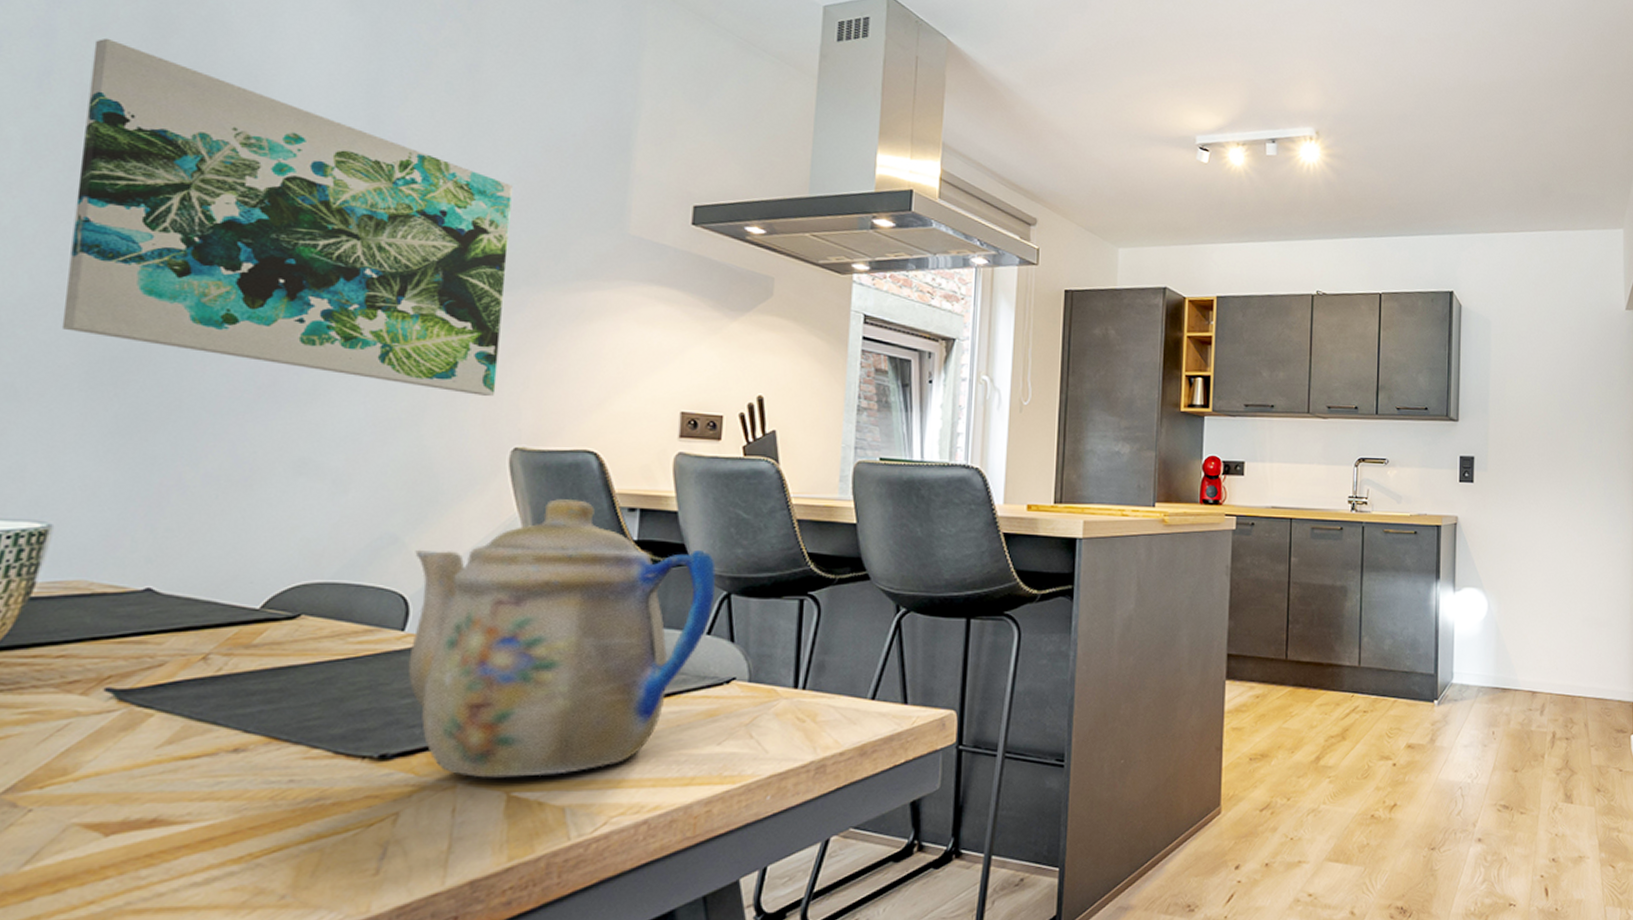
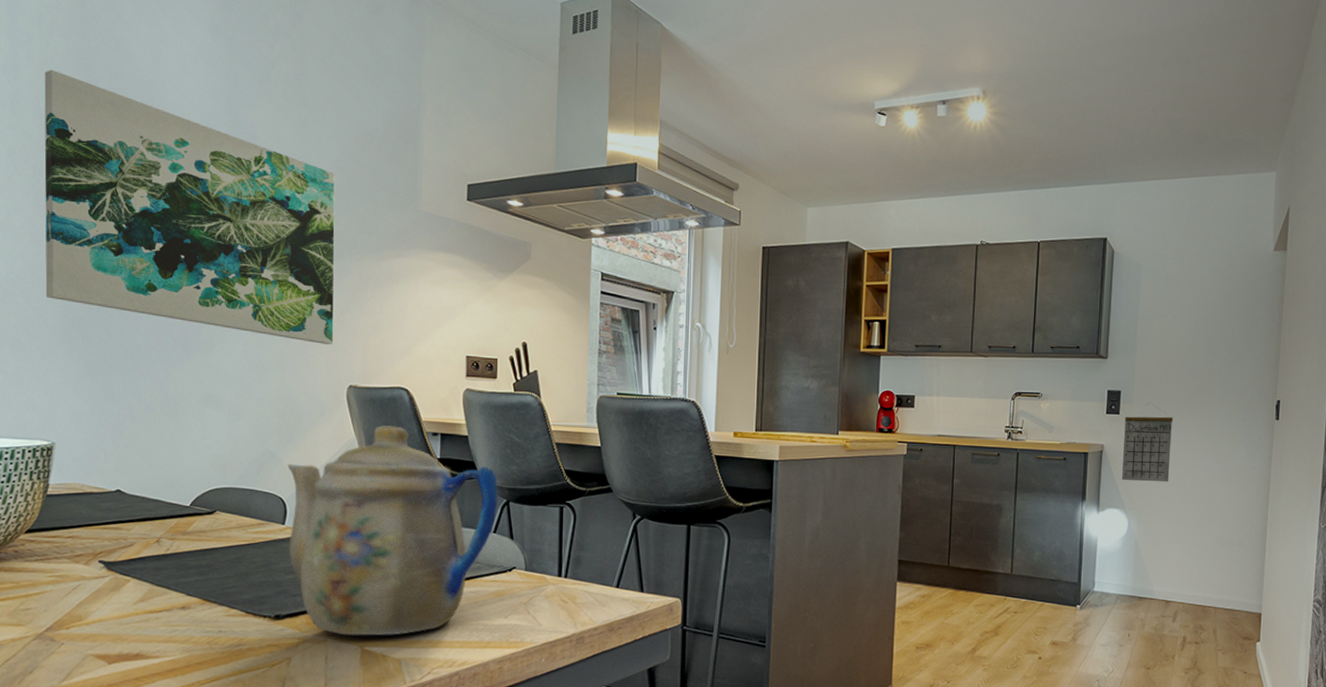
calendar: none [1478,469,1531,558] -> present [1121,402,1173,482]

